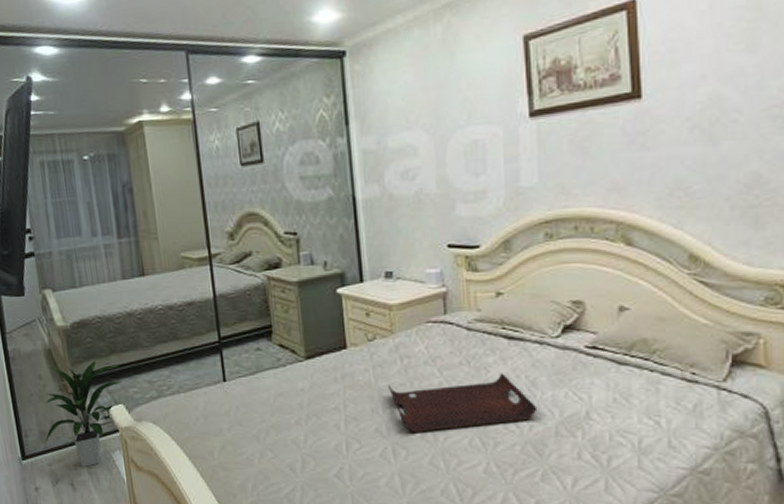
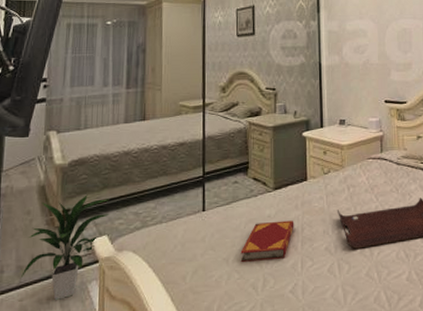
hardback book: none [272,395,335,440] -> present [240,220,294,262]

